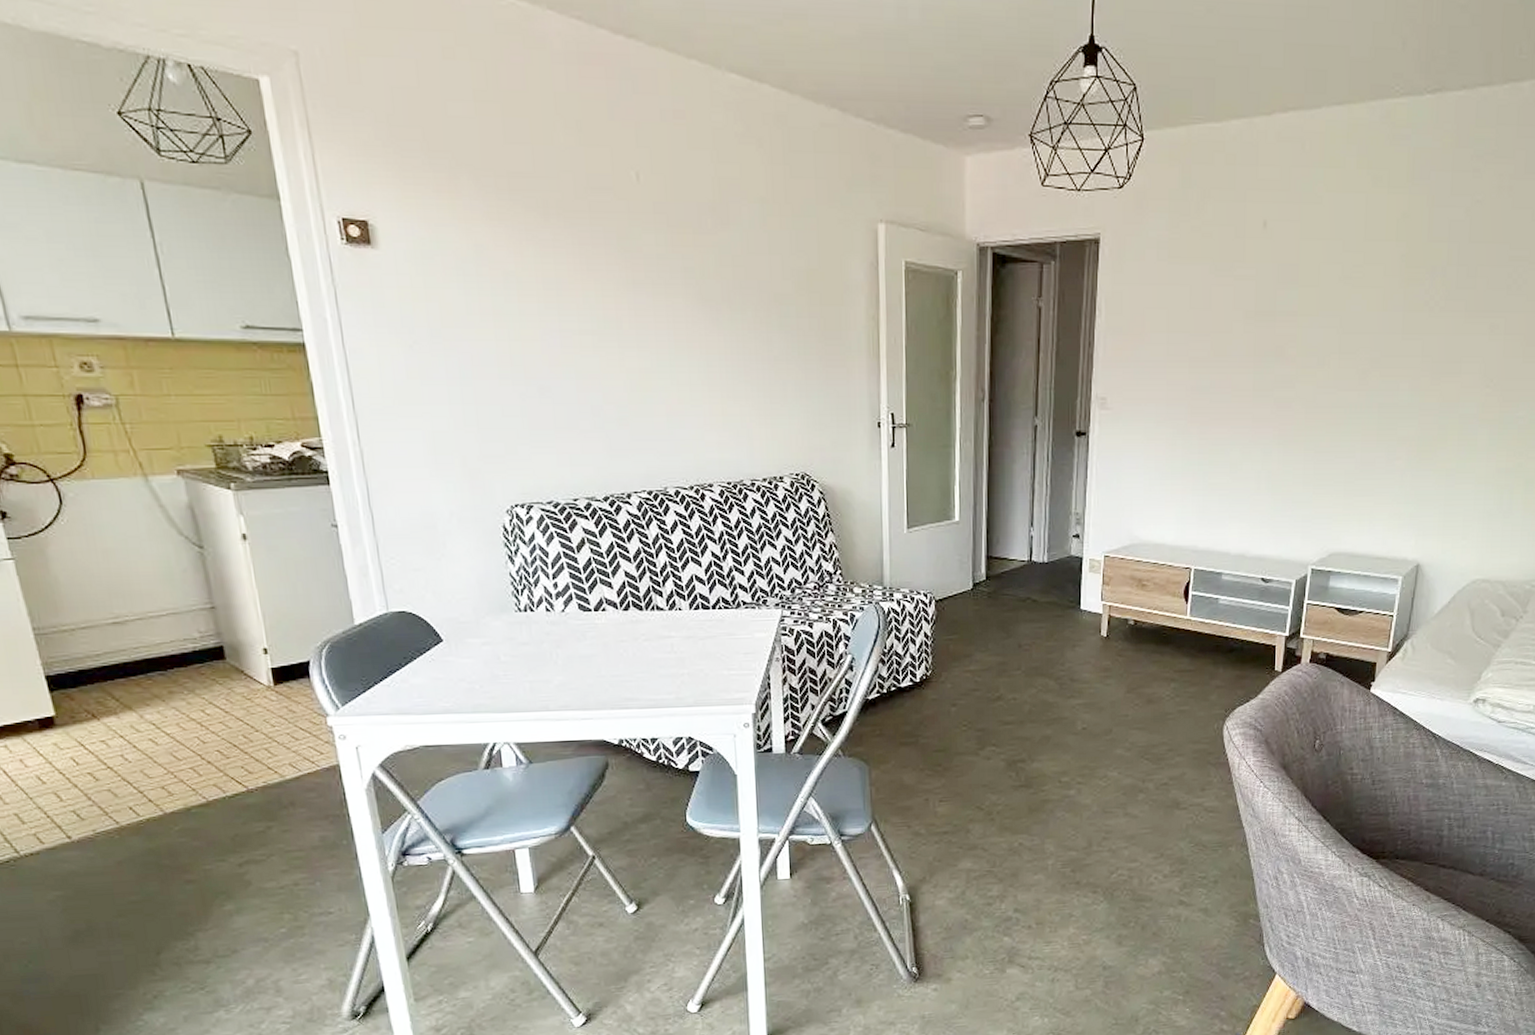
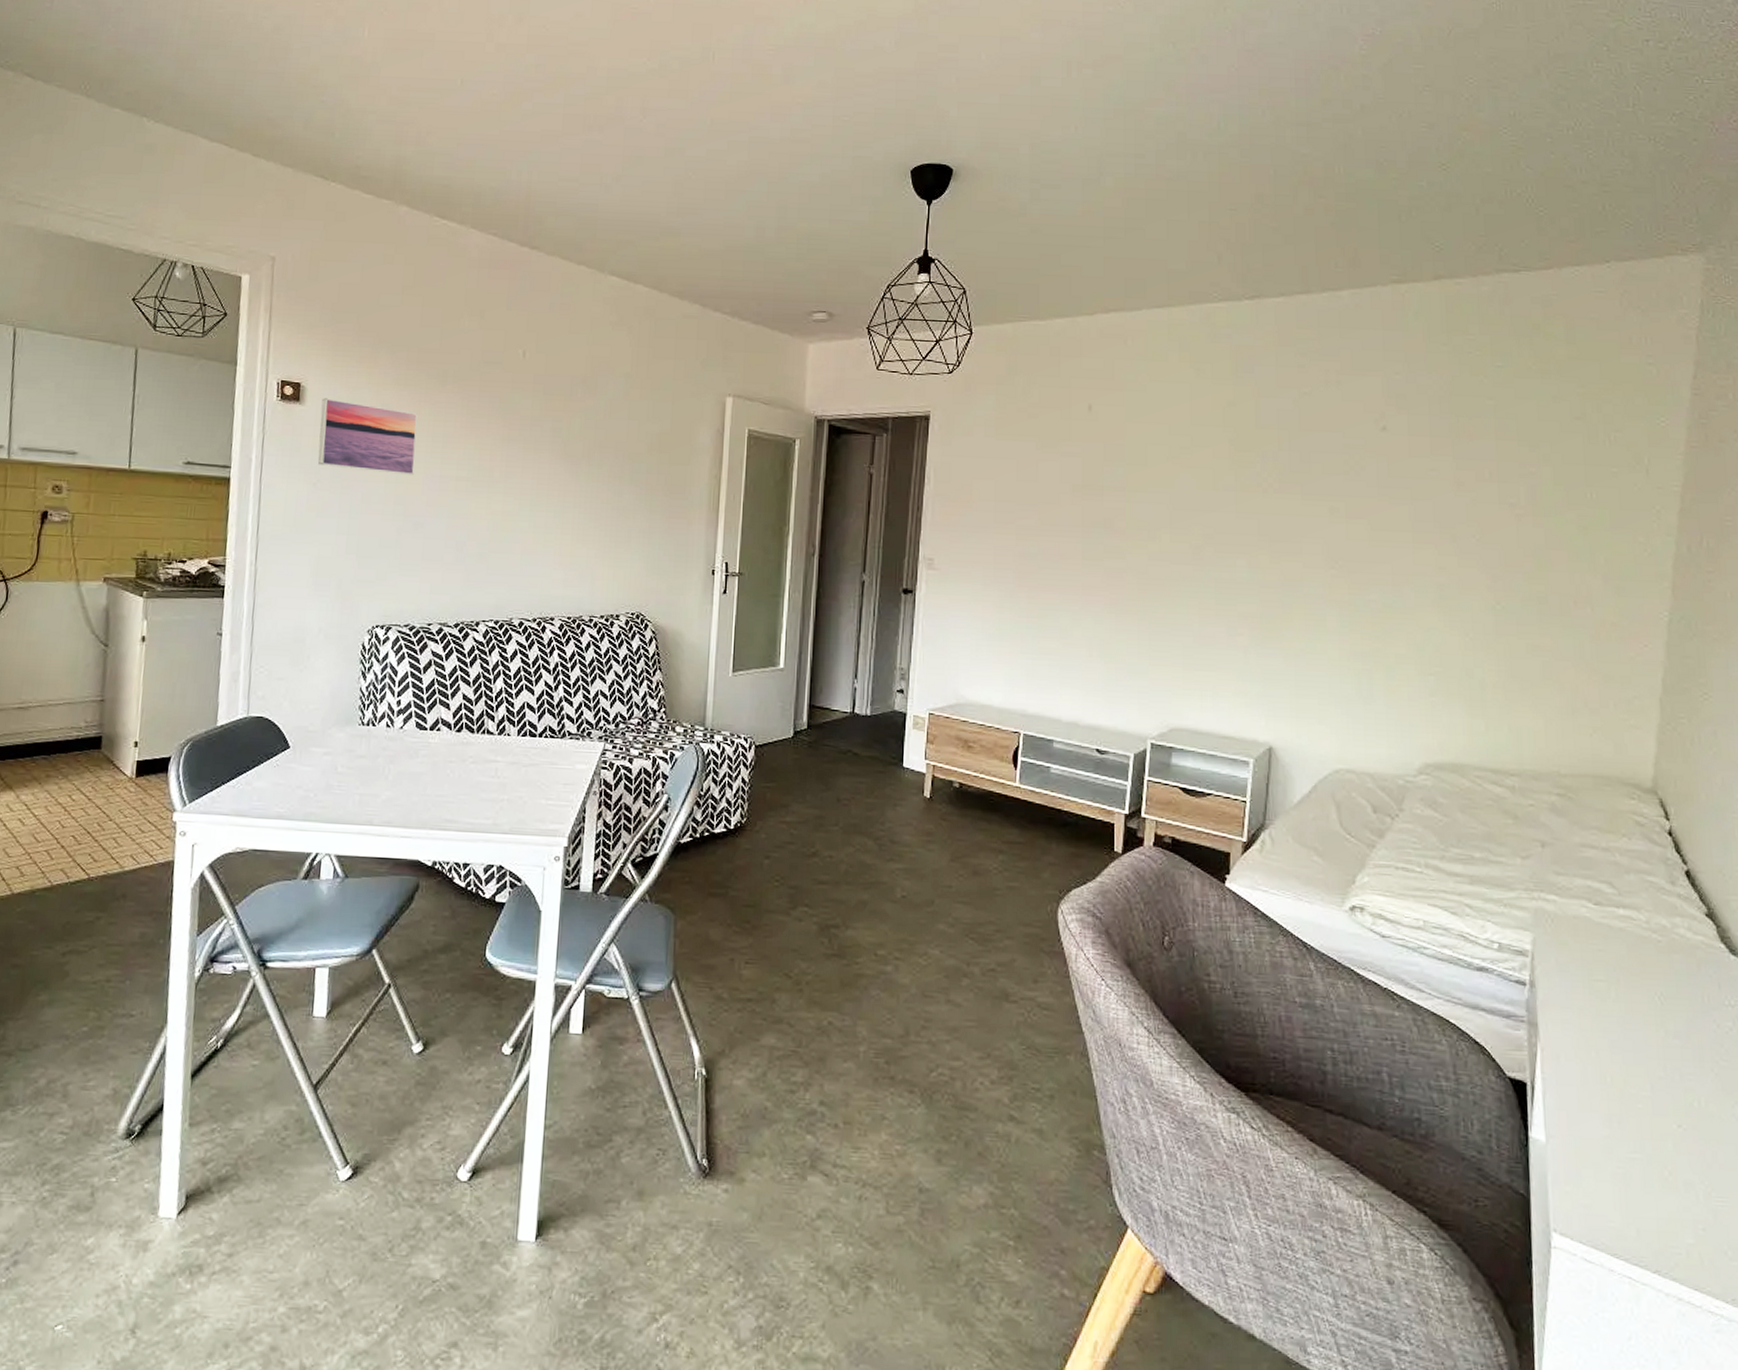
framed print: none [399,239,528,331] -> present [318,398,418,475]

